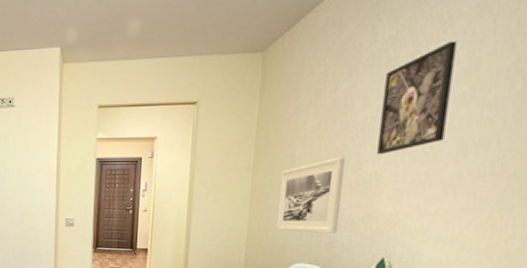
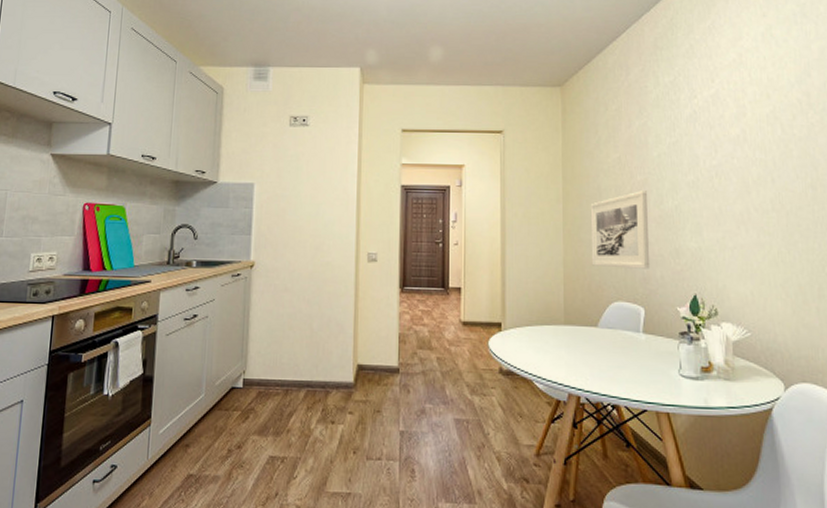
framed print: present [377,40,457,155] -> none [671,89,728,190]

